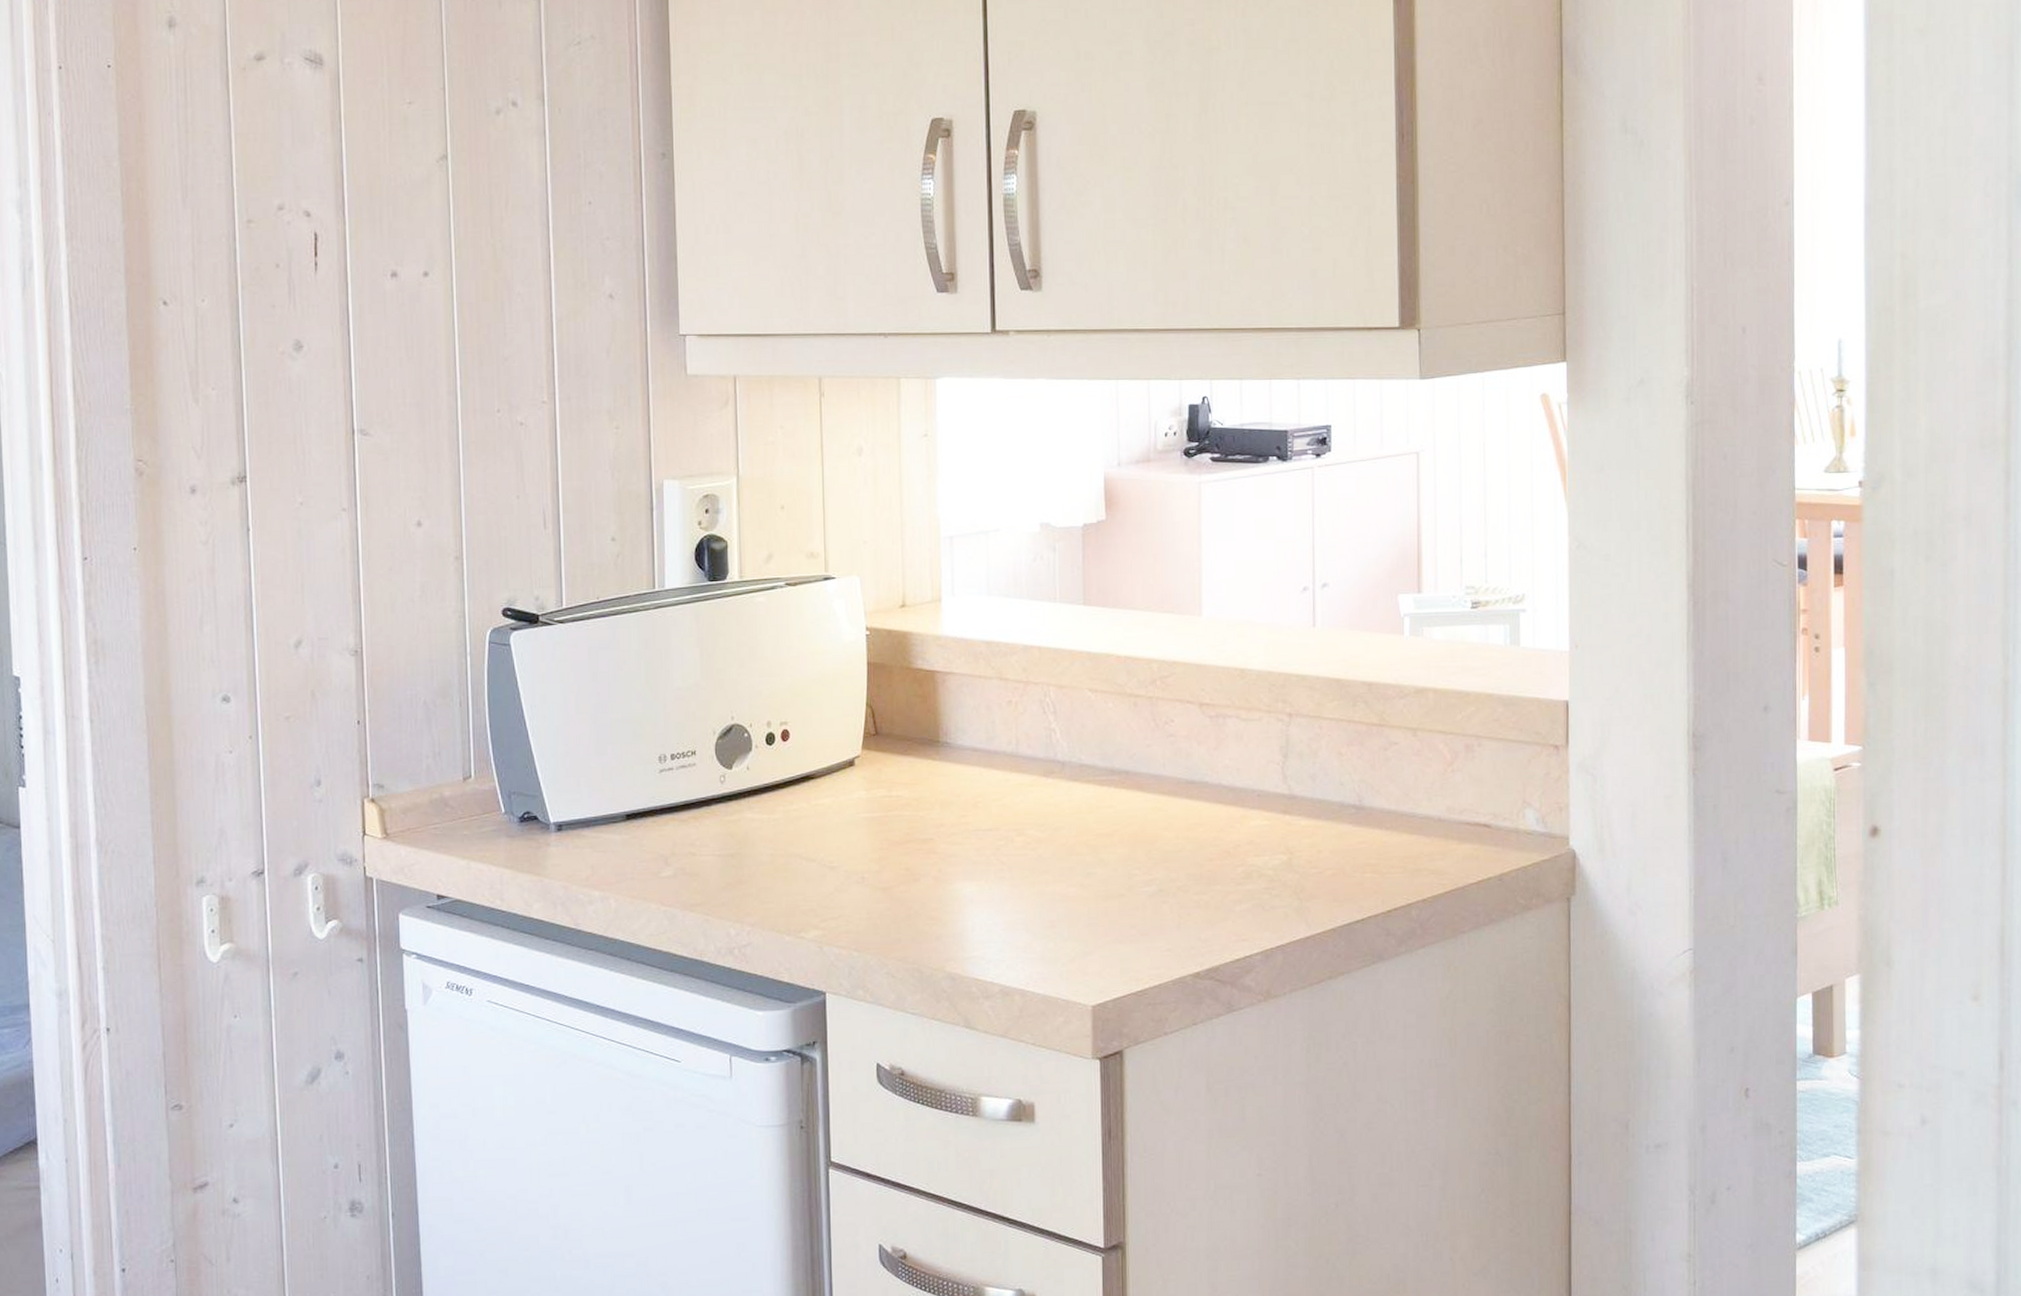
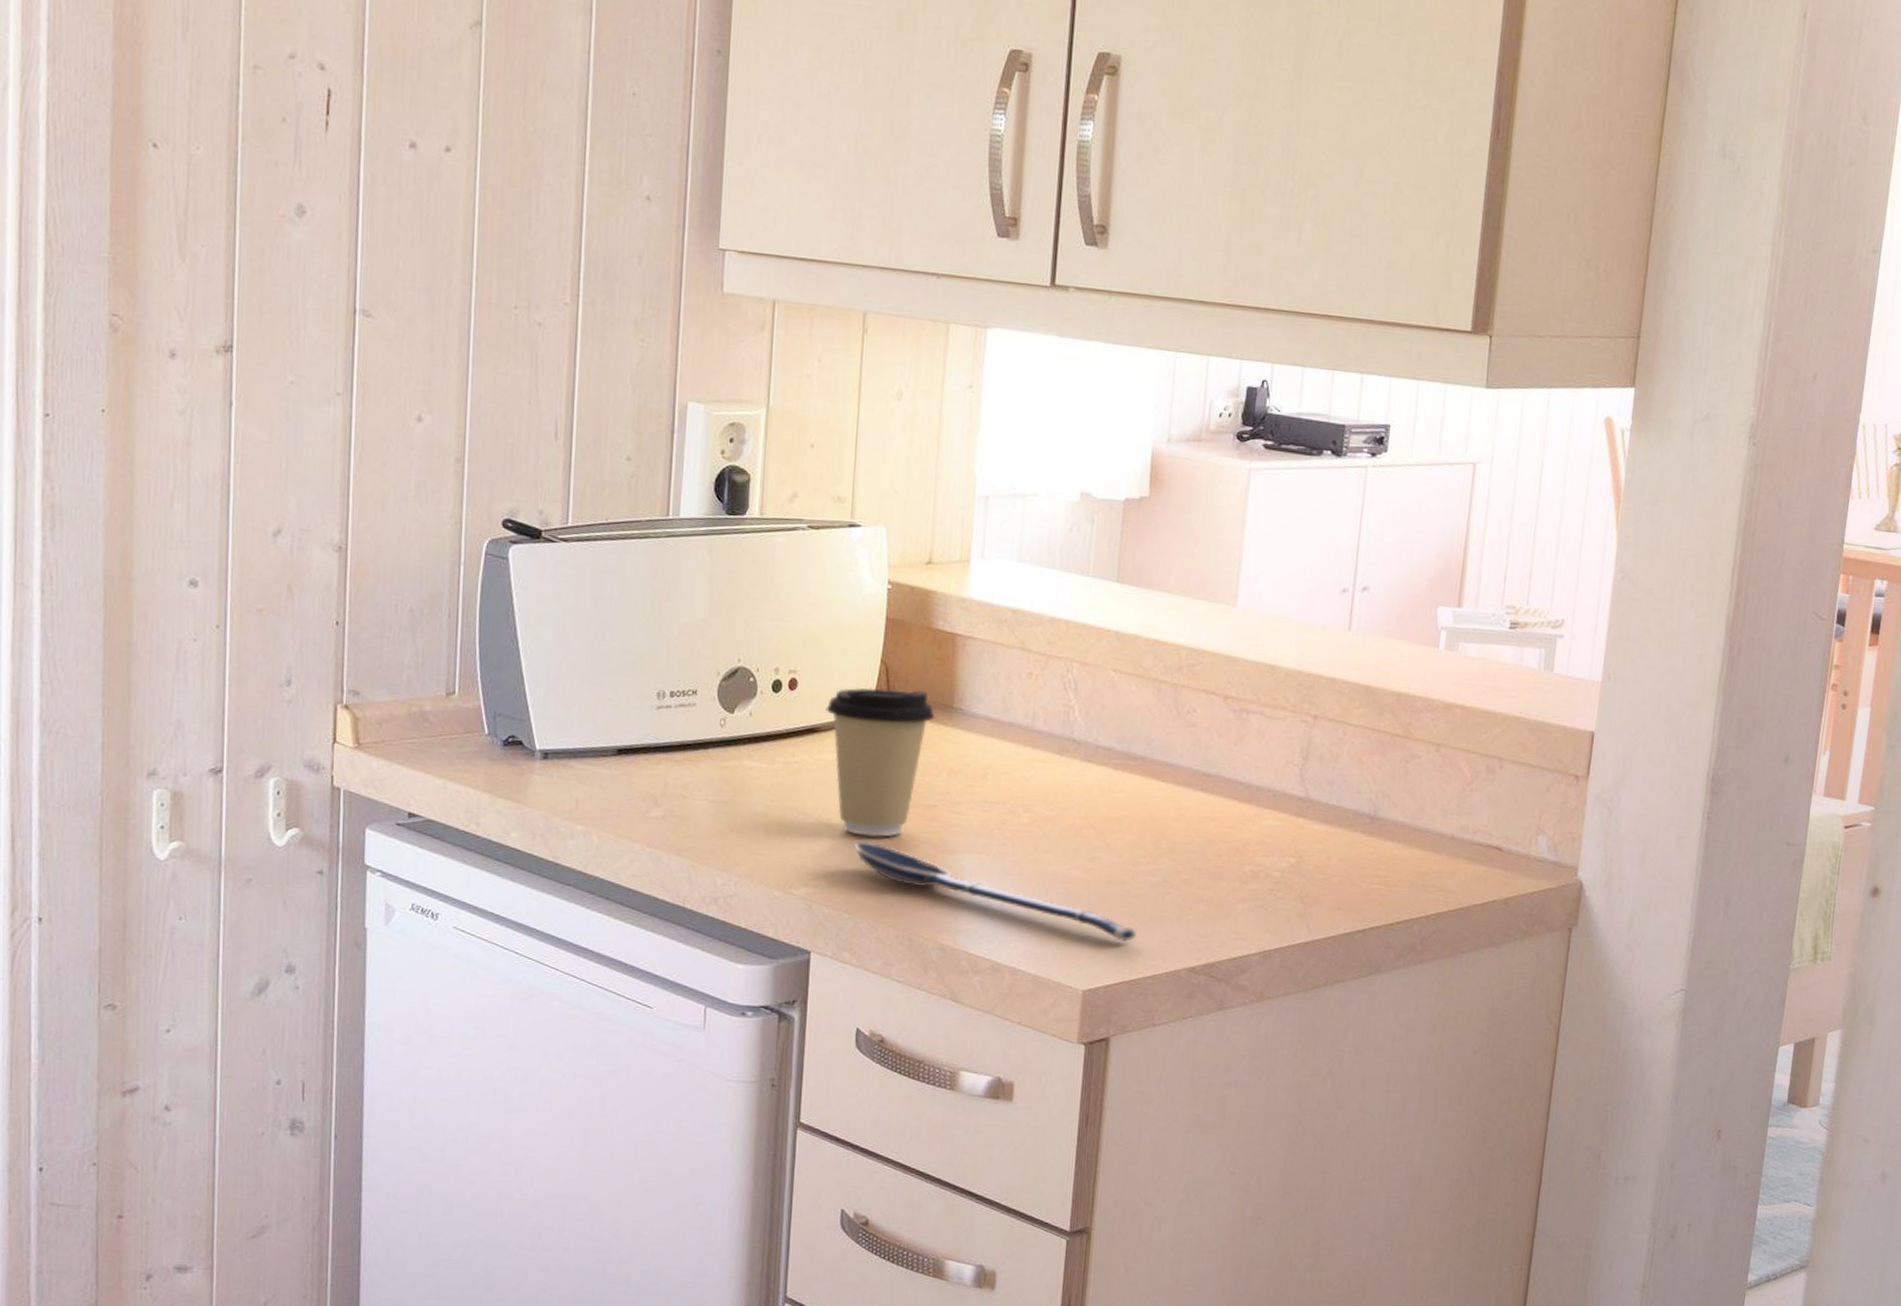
coffee cup: none [818,728,923,875] -> present [826,688,935,837]
spoon: none [858,879,1138,954] -> present [854,841,1136,942]

